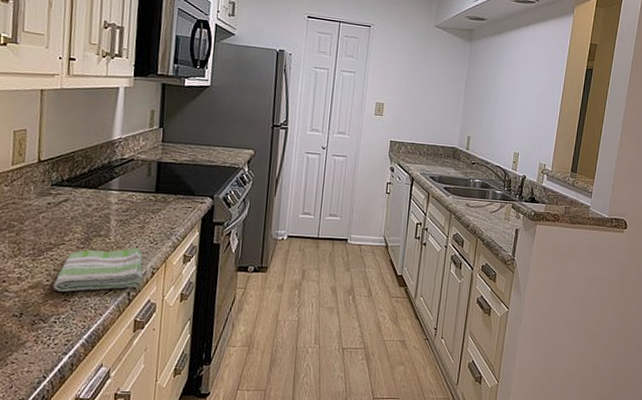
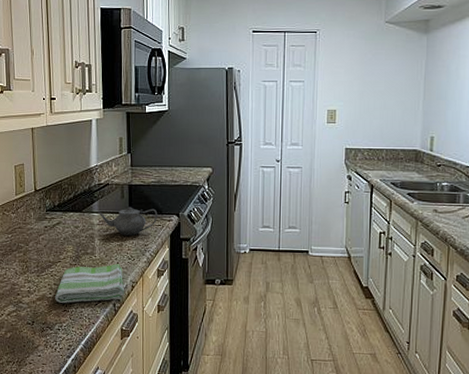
teapot: none [117,185,189,218] -> present [98,206,158,236]

